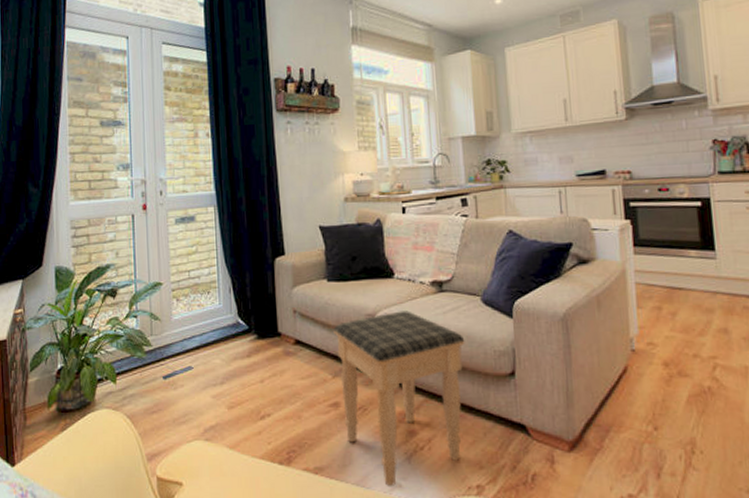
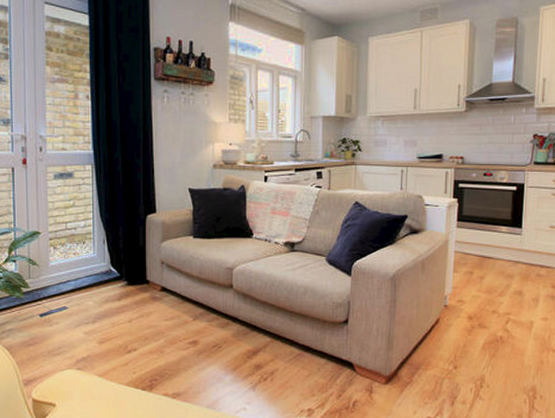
footstool: present [333,310,465,486] -> none [196,266,309,409]

